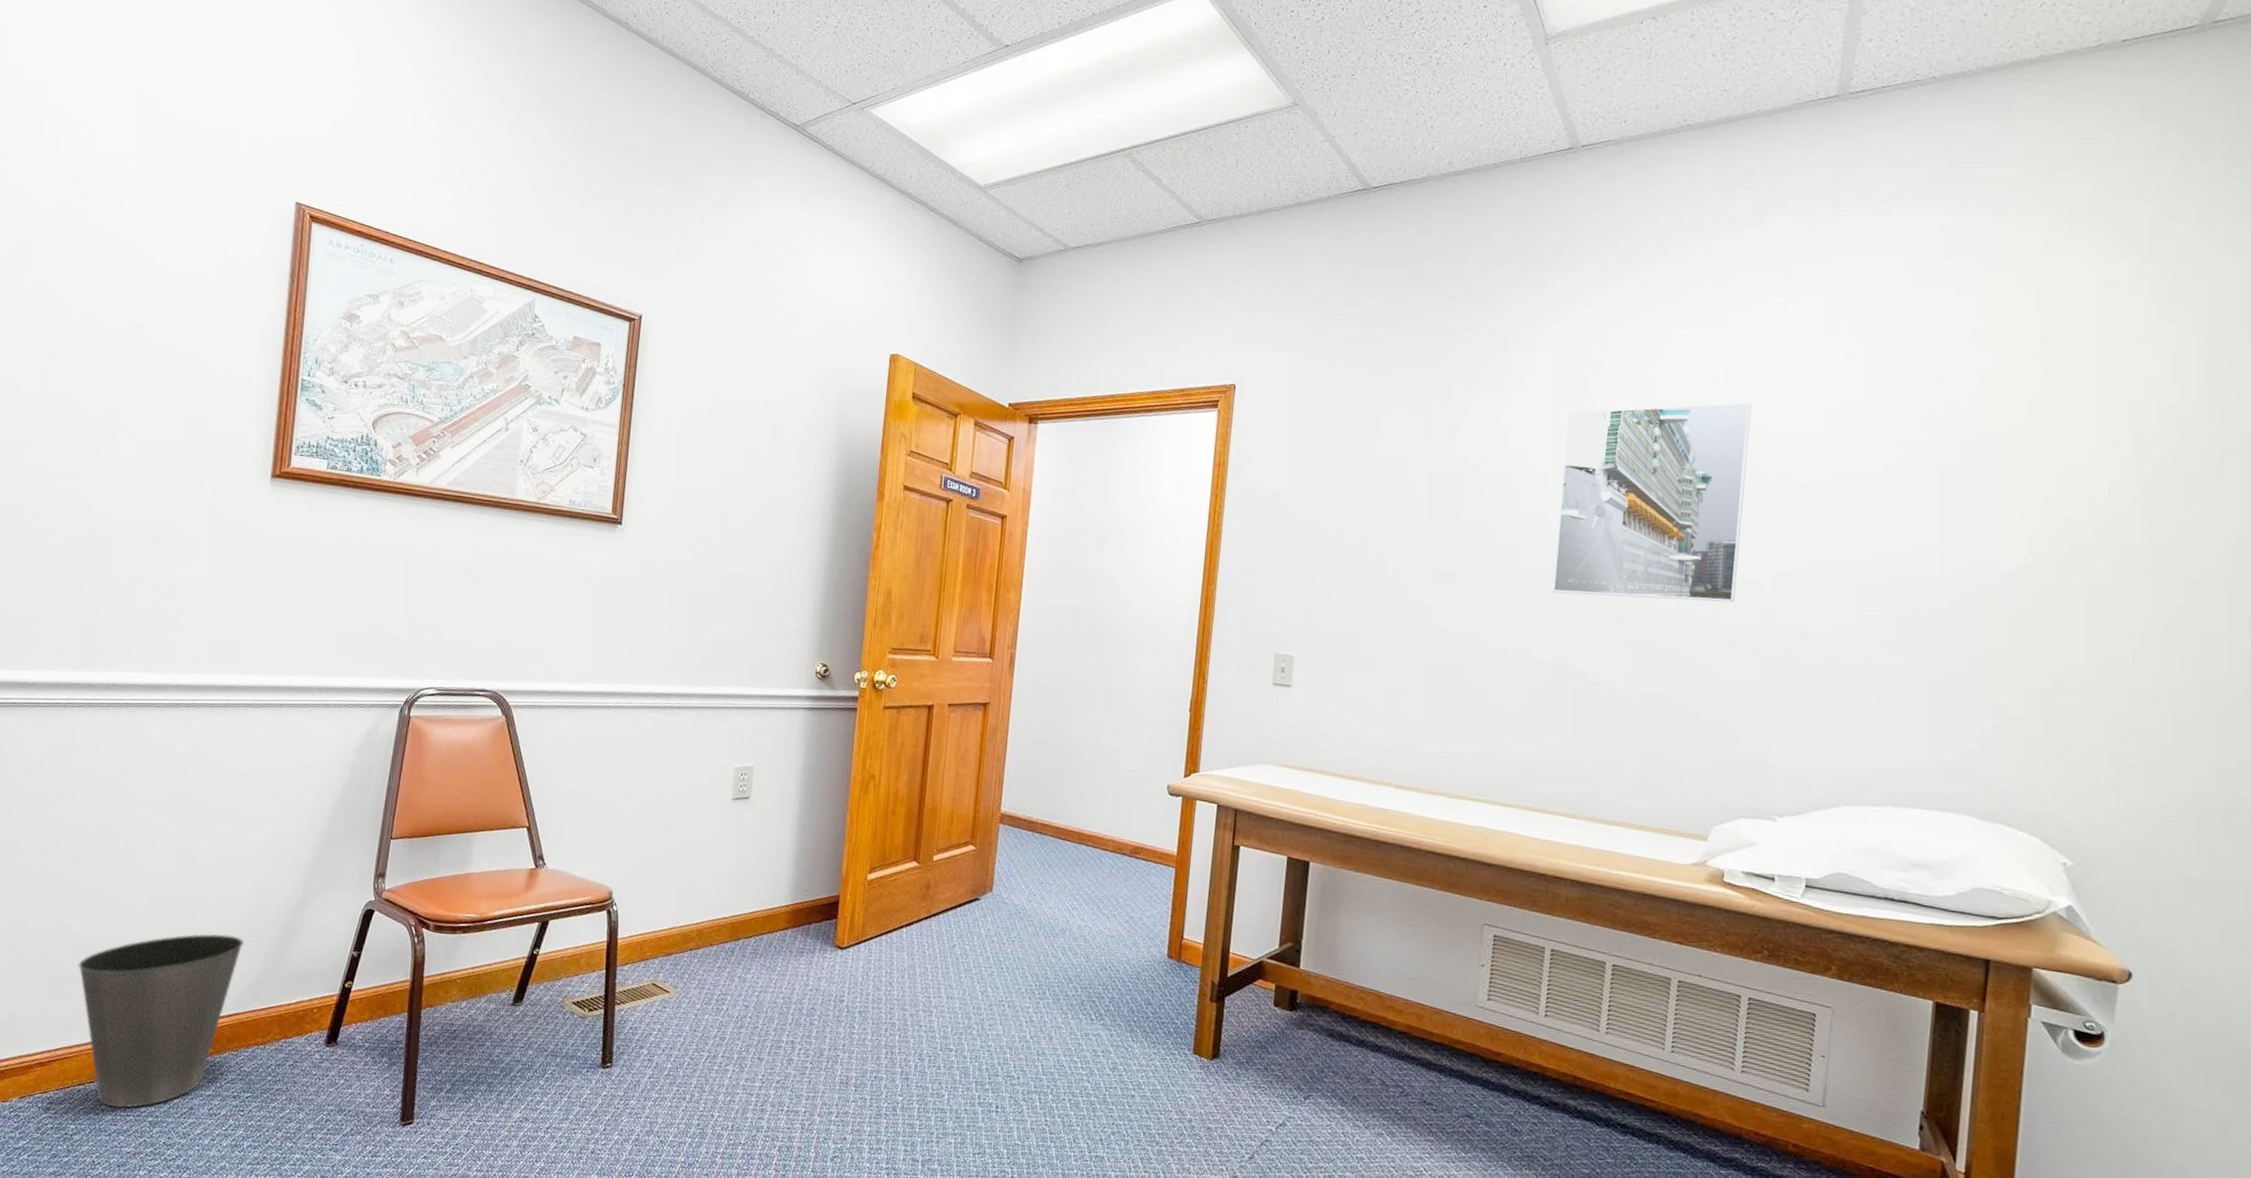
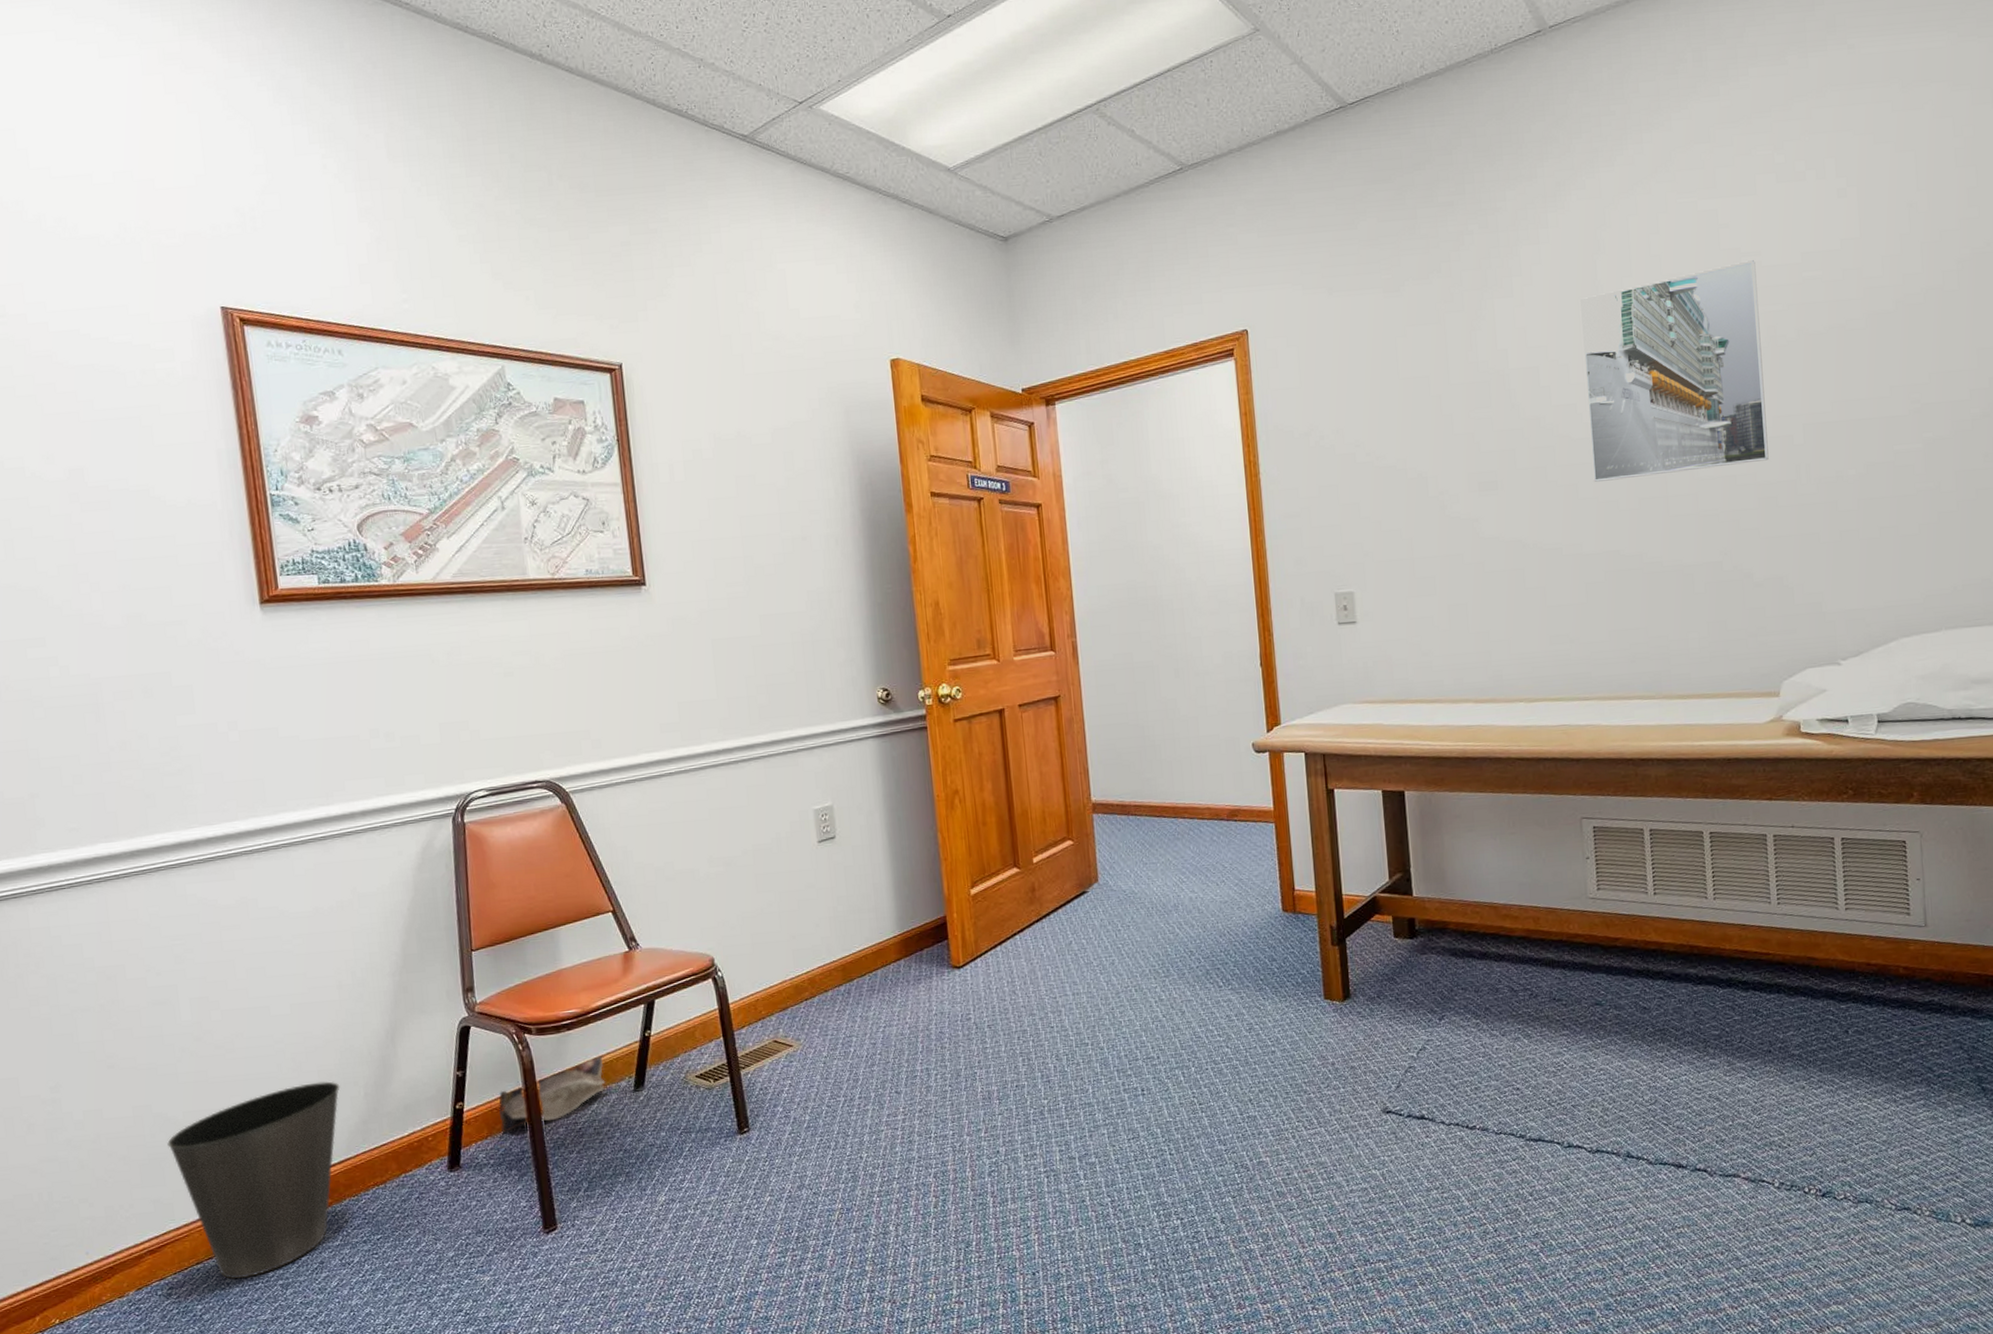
bag: none [381,963,490,1021] -> present [499,1055,606,1134]

